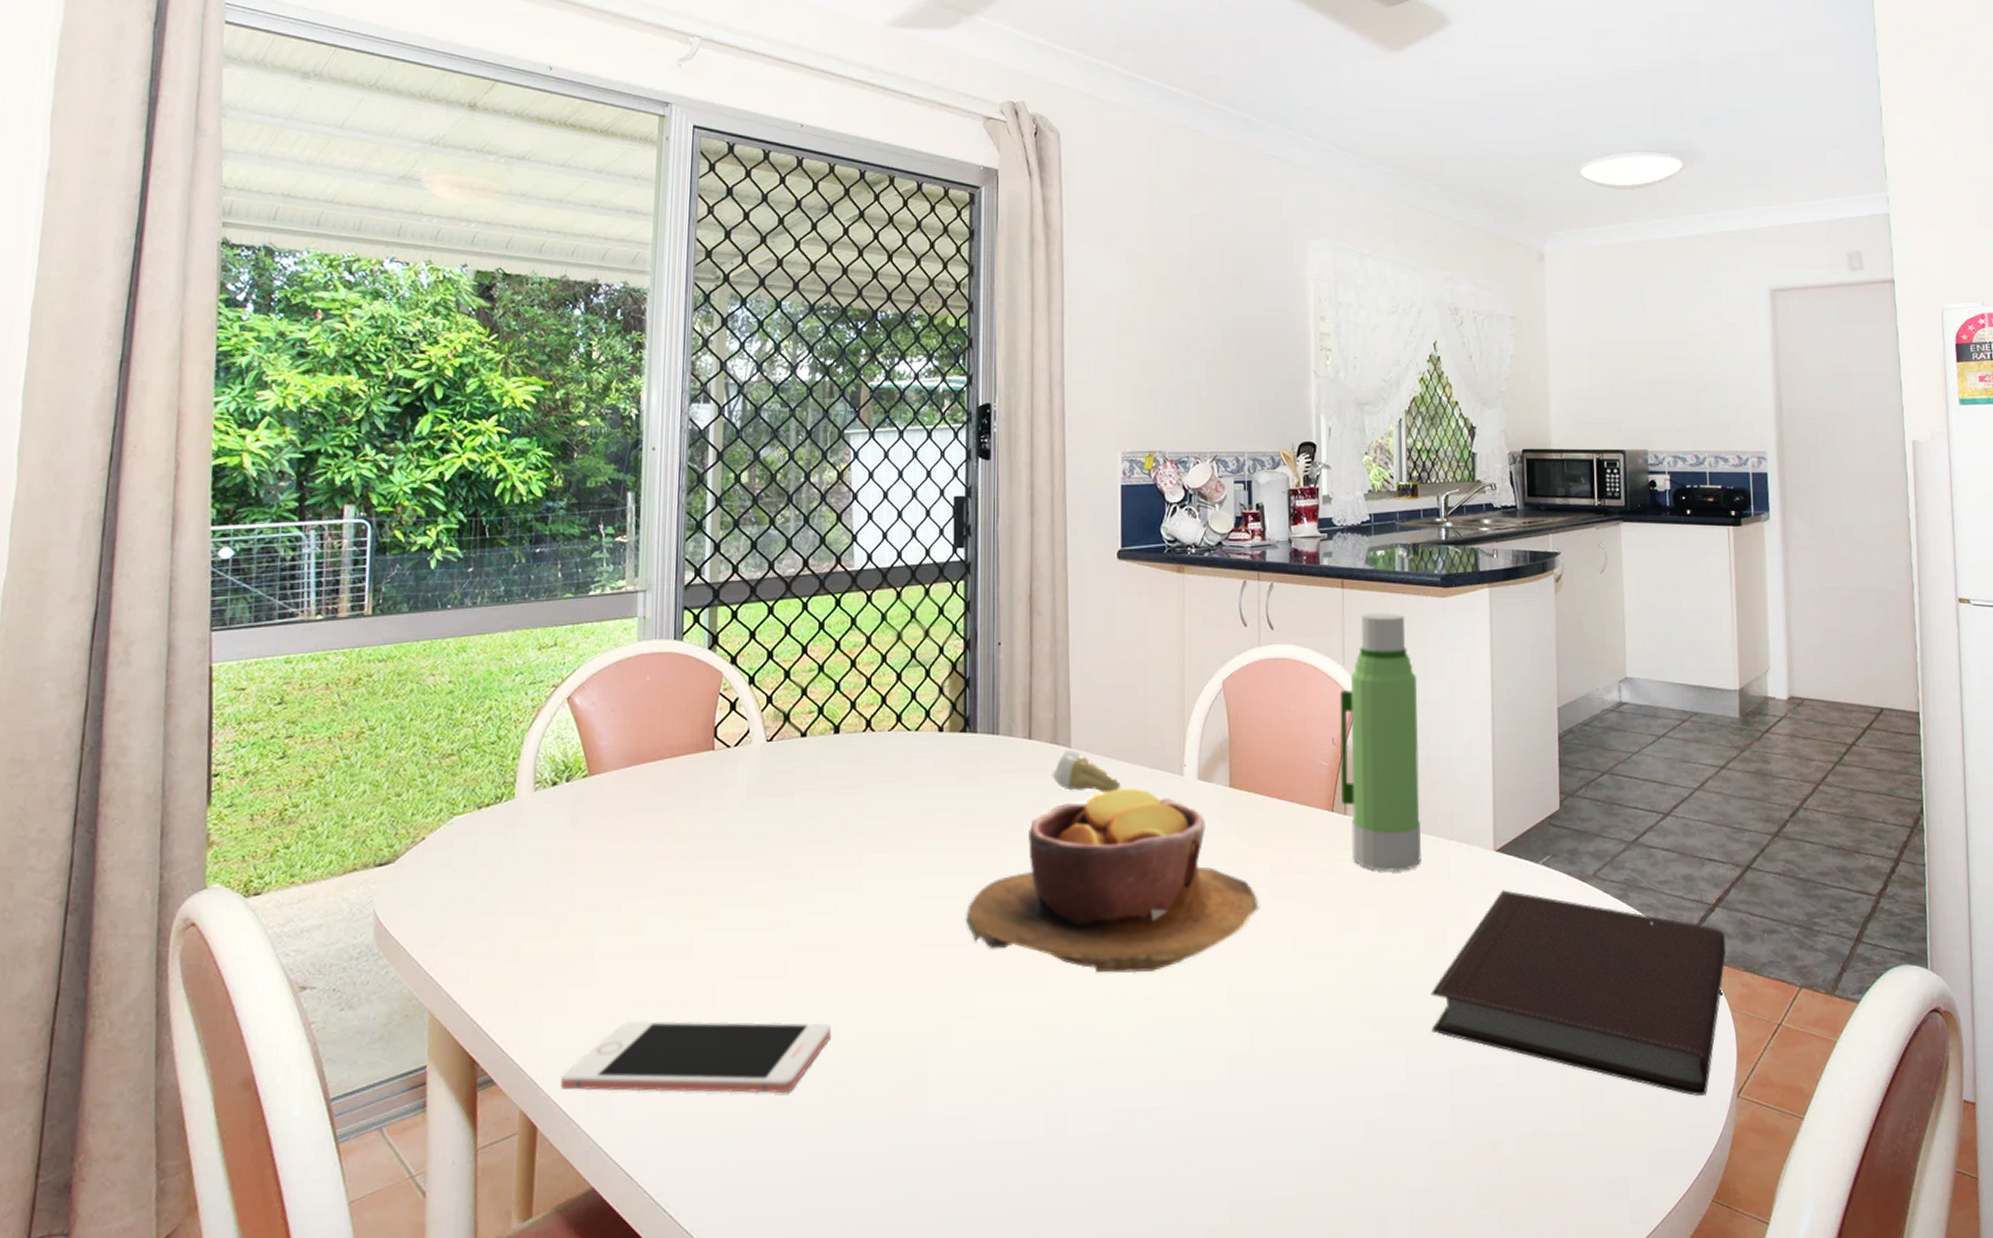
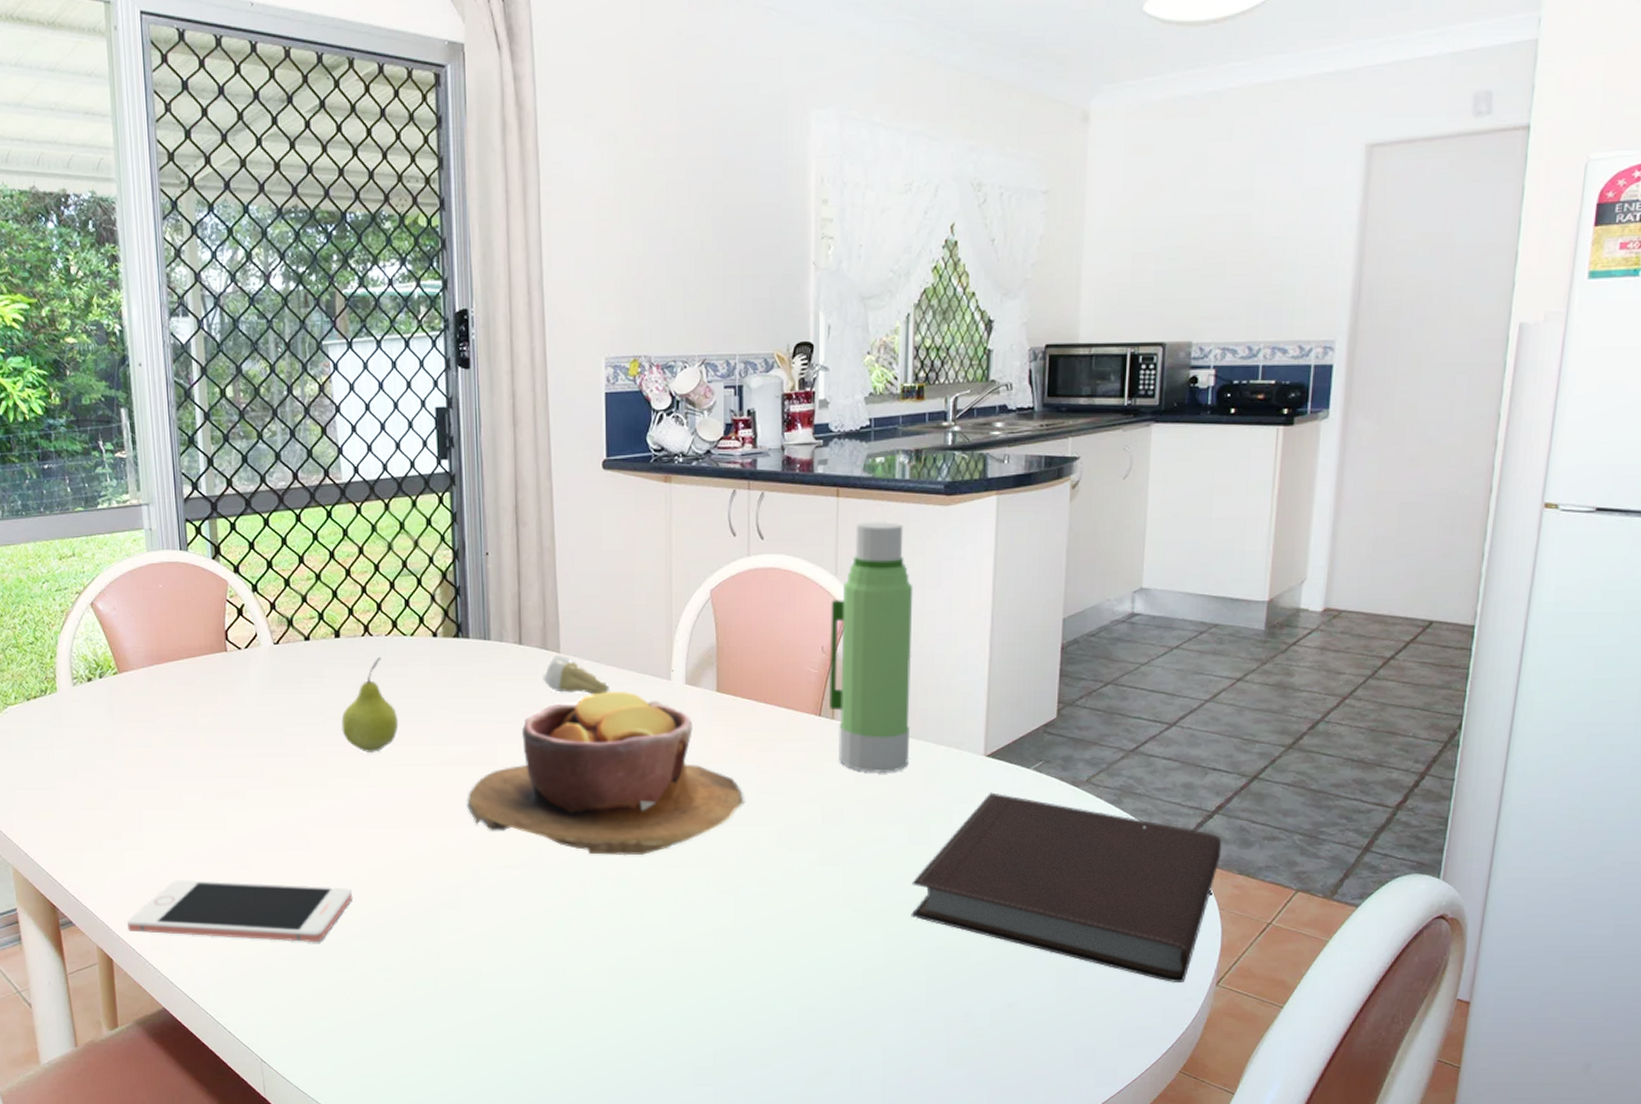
fruit: none [834,754,897,862] -> present [341,656,399,752]

